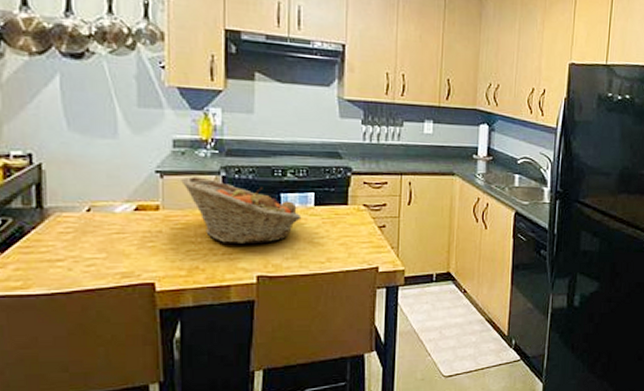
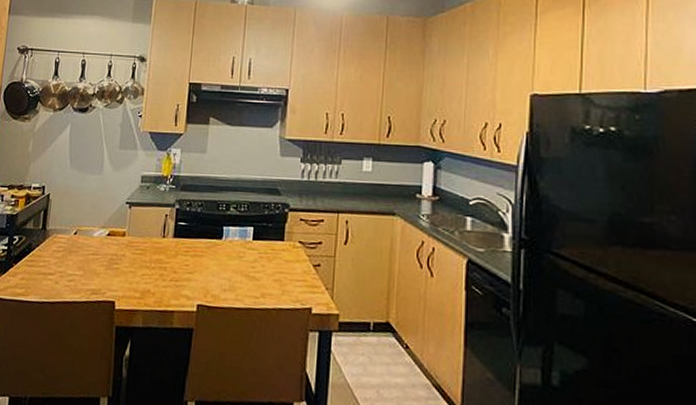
fruit basket: present [181,176,302,245] -> none [144,208,241,273]

